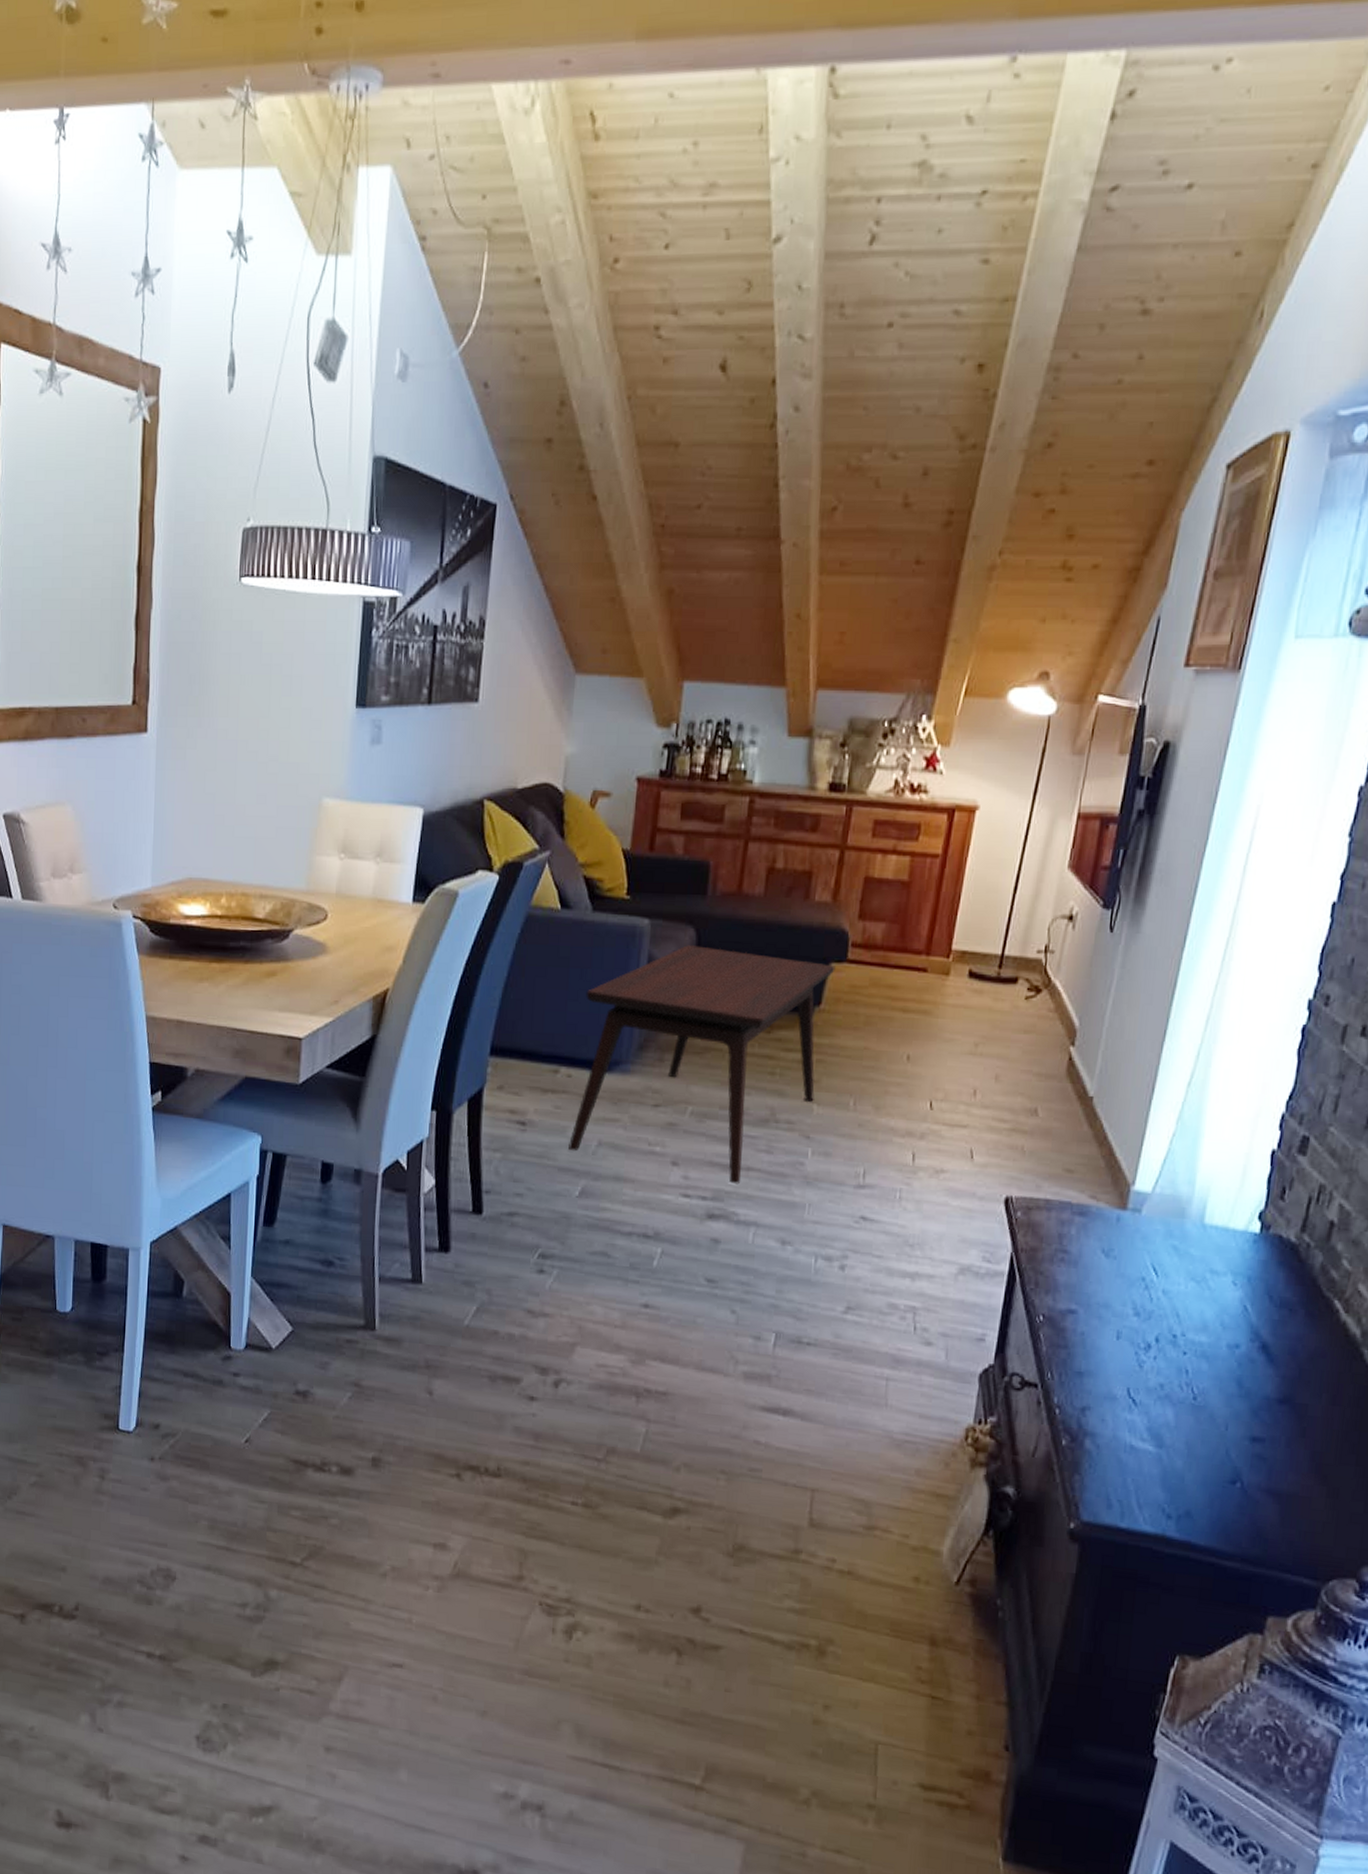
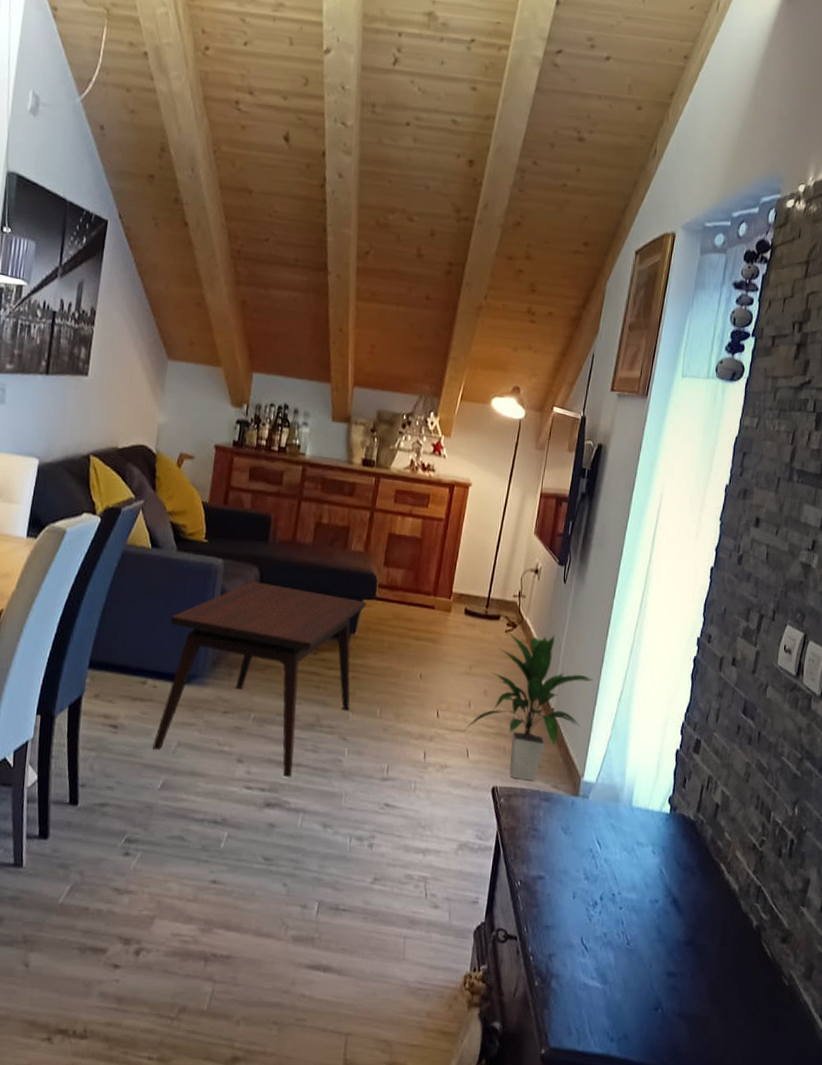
indoor plant: none [968,1000,1151,1190] -> present [465,633,593,781]

